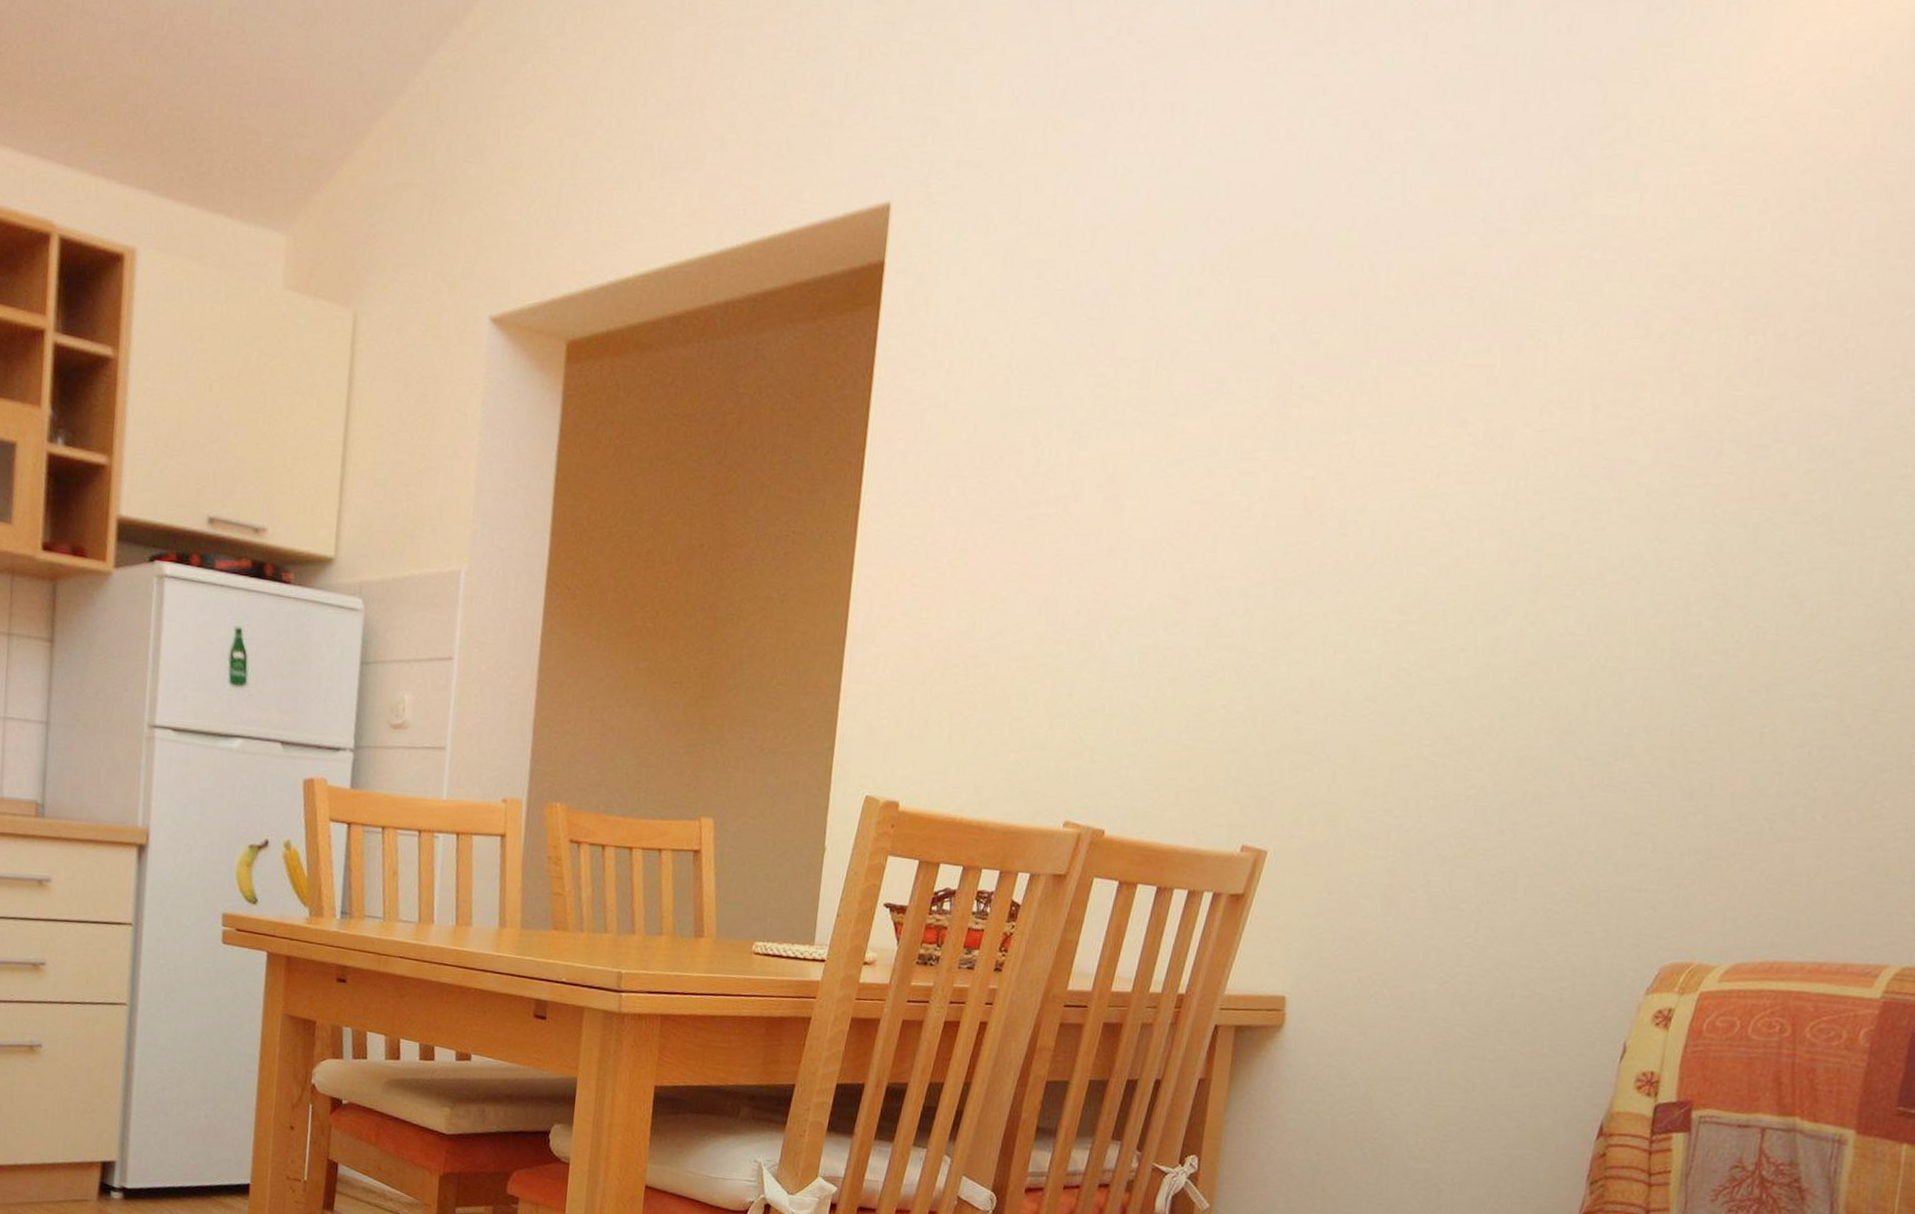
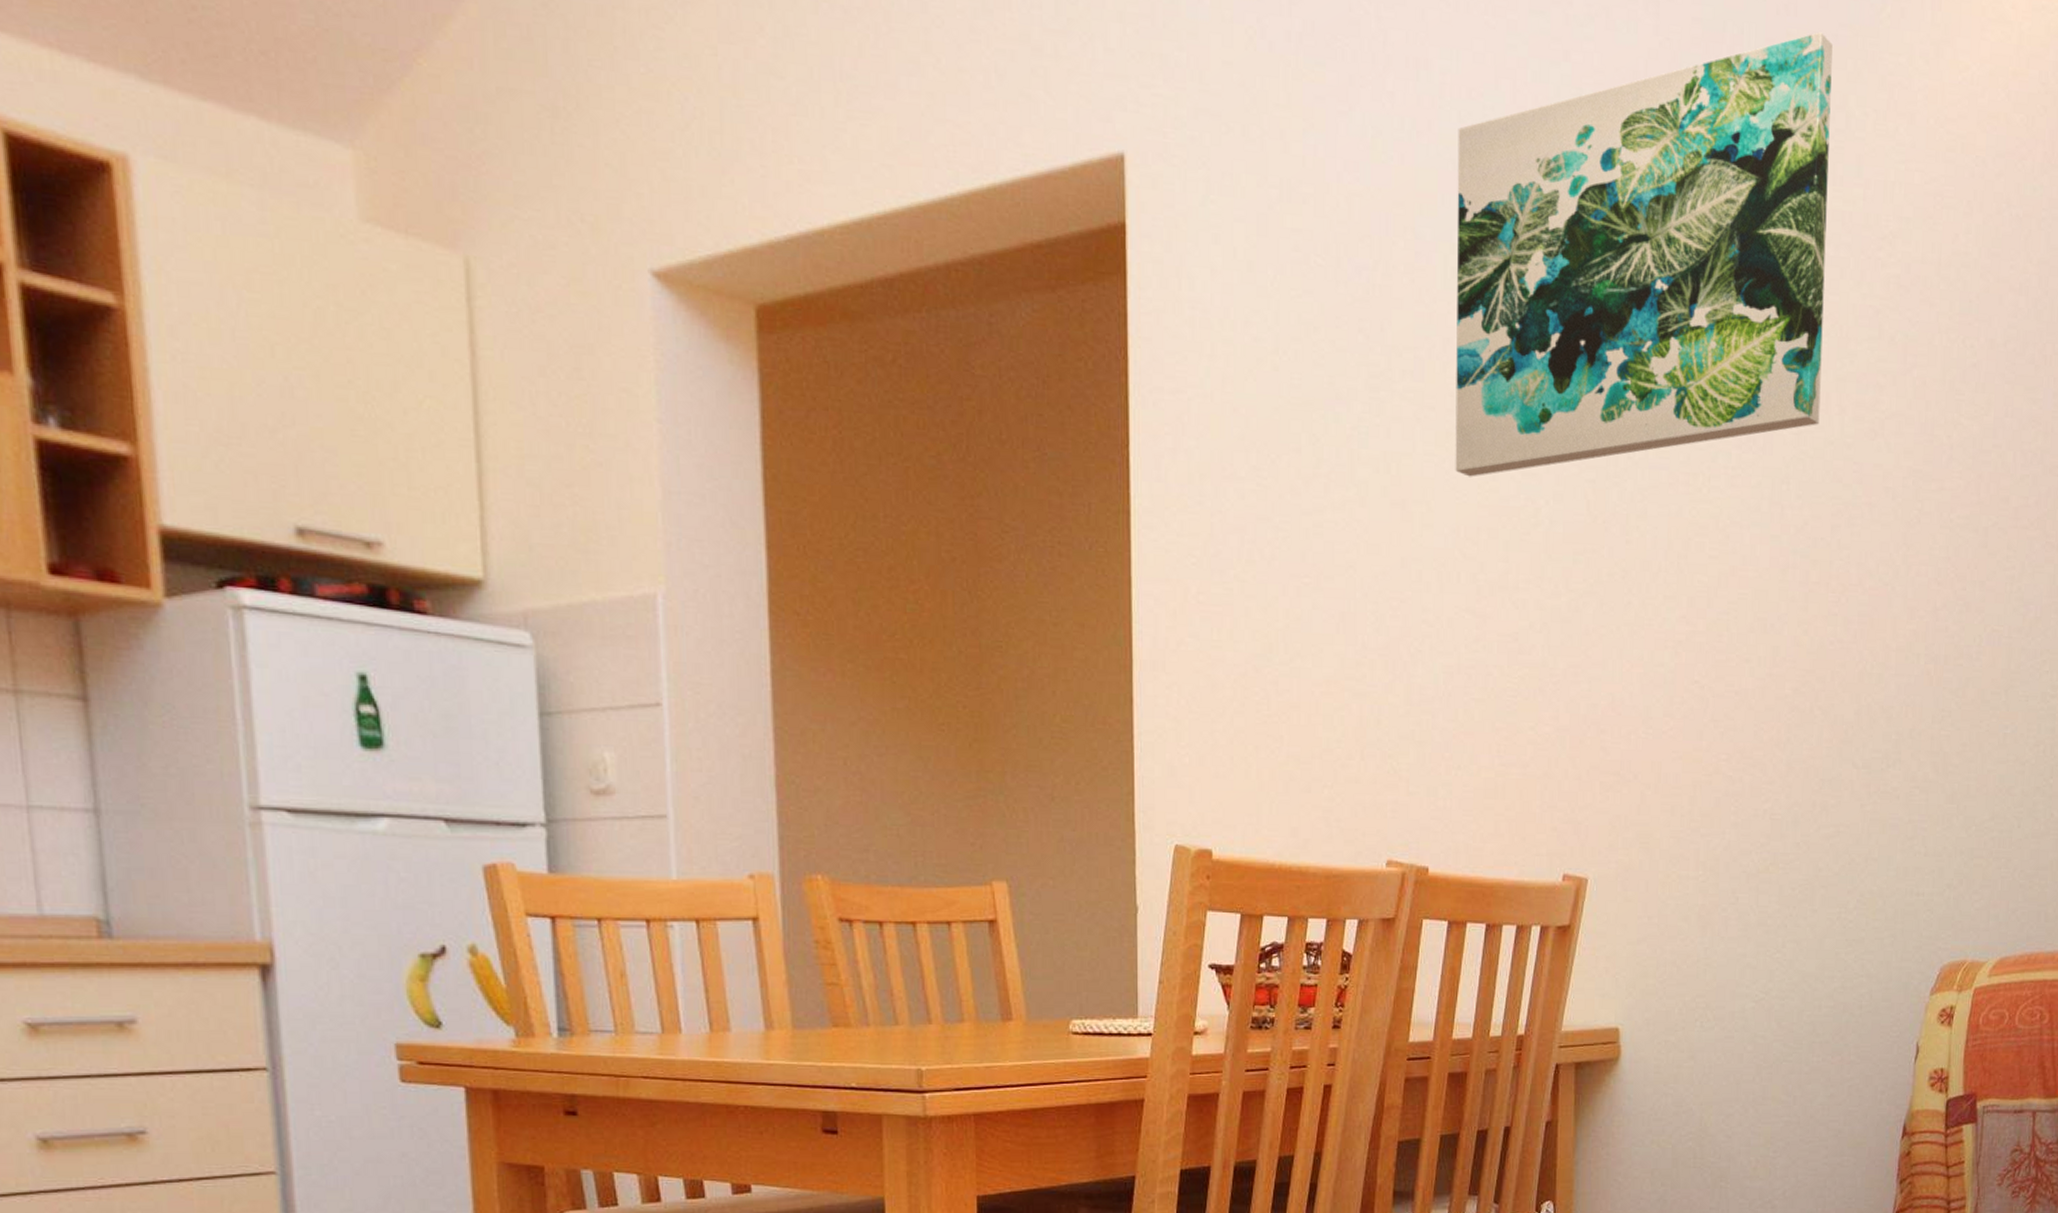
wall art: none [1171,47,1618,475] -> present [1455,32,1833,477]

